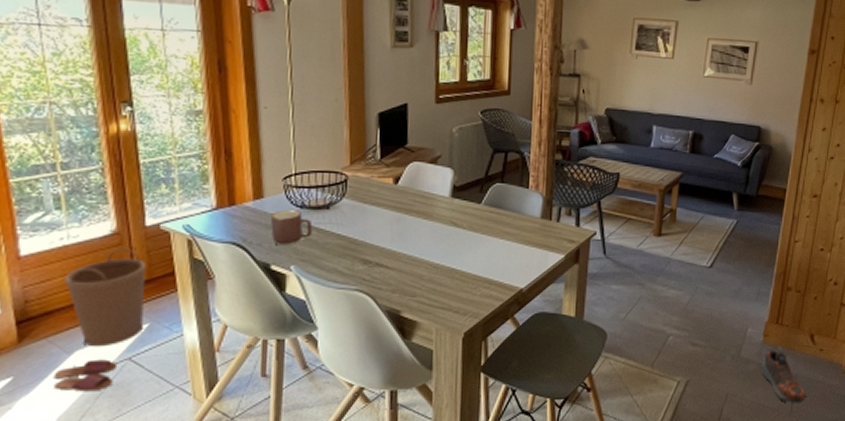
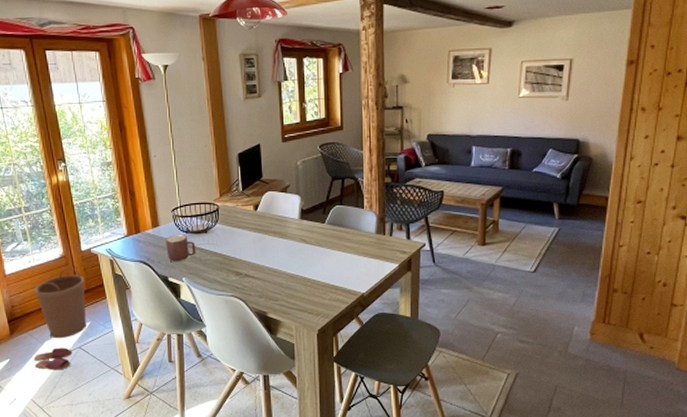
shoe: present [760,346,806,404] -> none [588,344,637,397]

